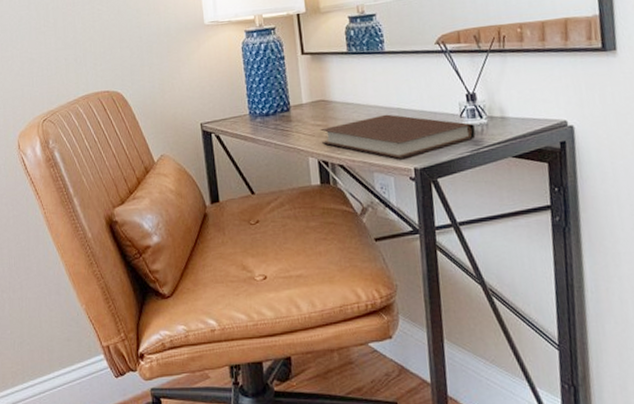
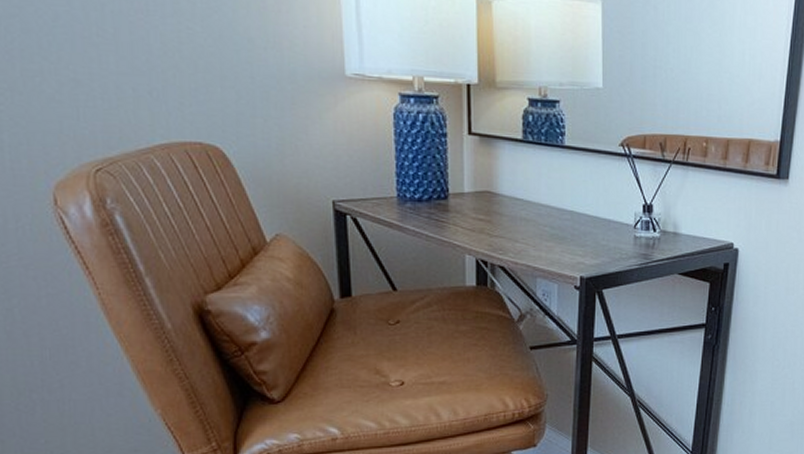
notebook: present [320,114,476,159] -> none [481,216,647,265]

